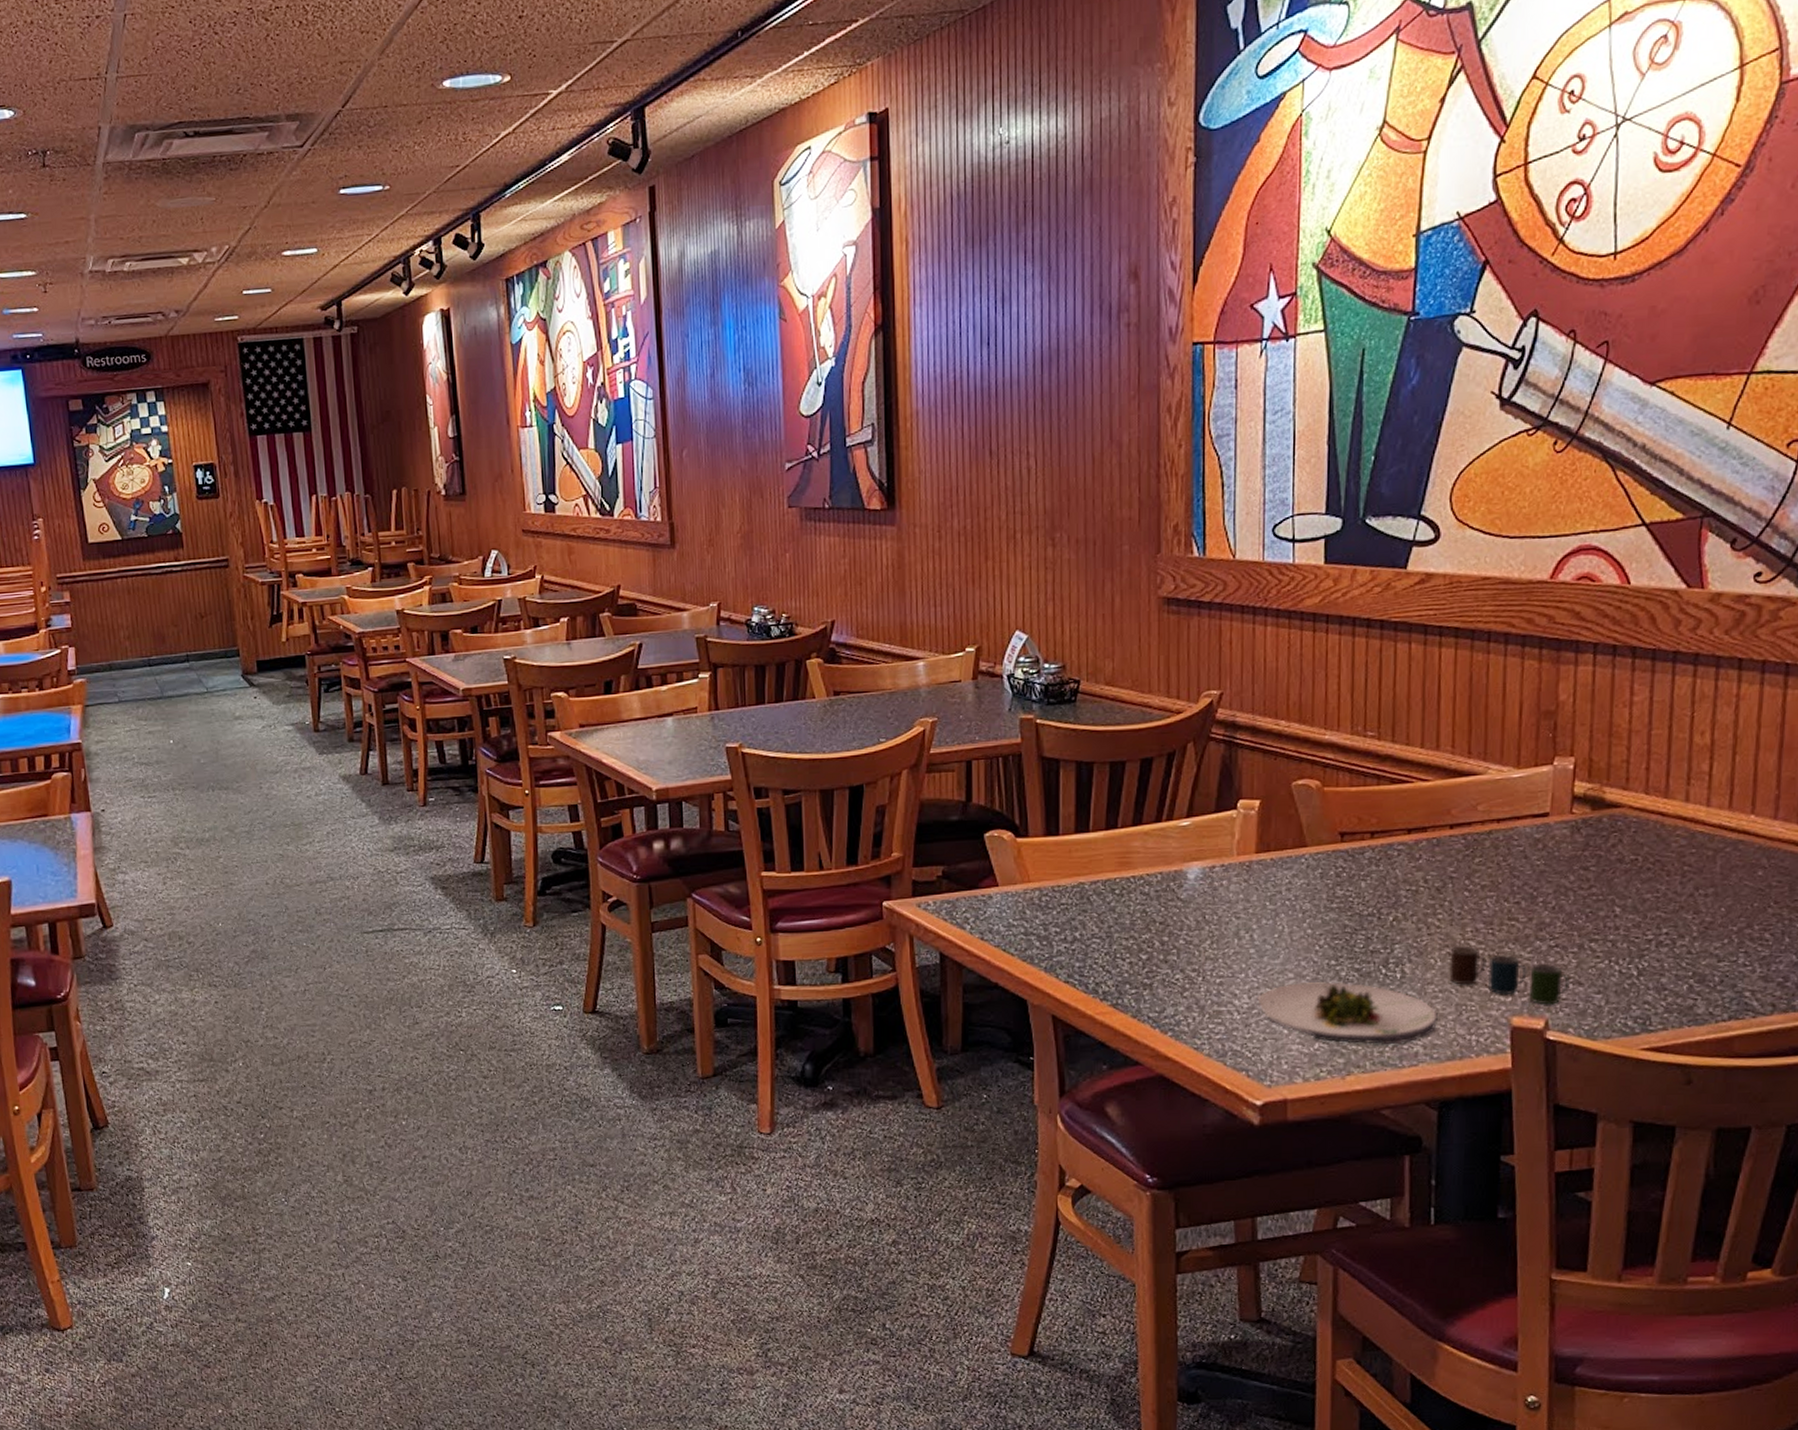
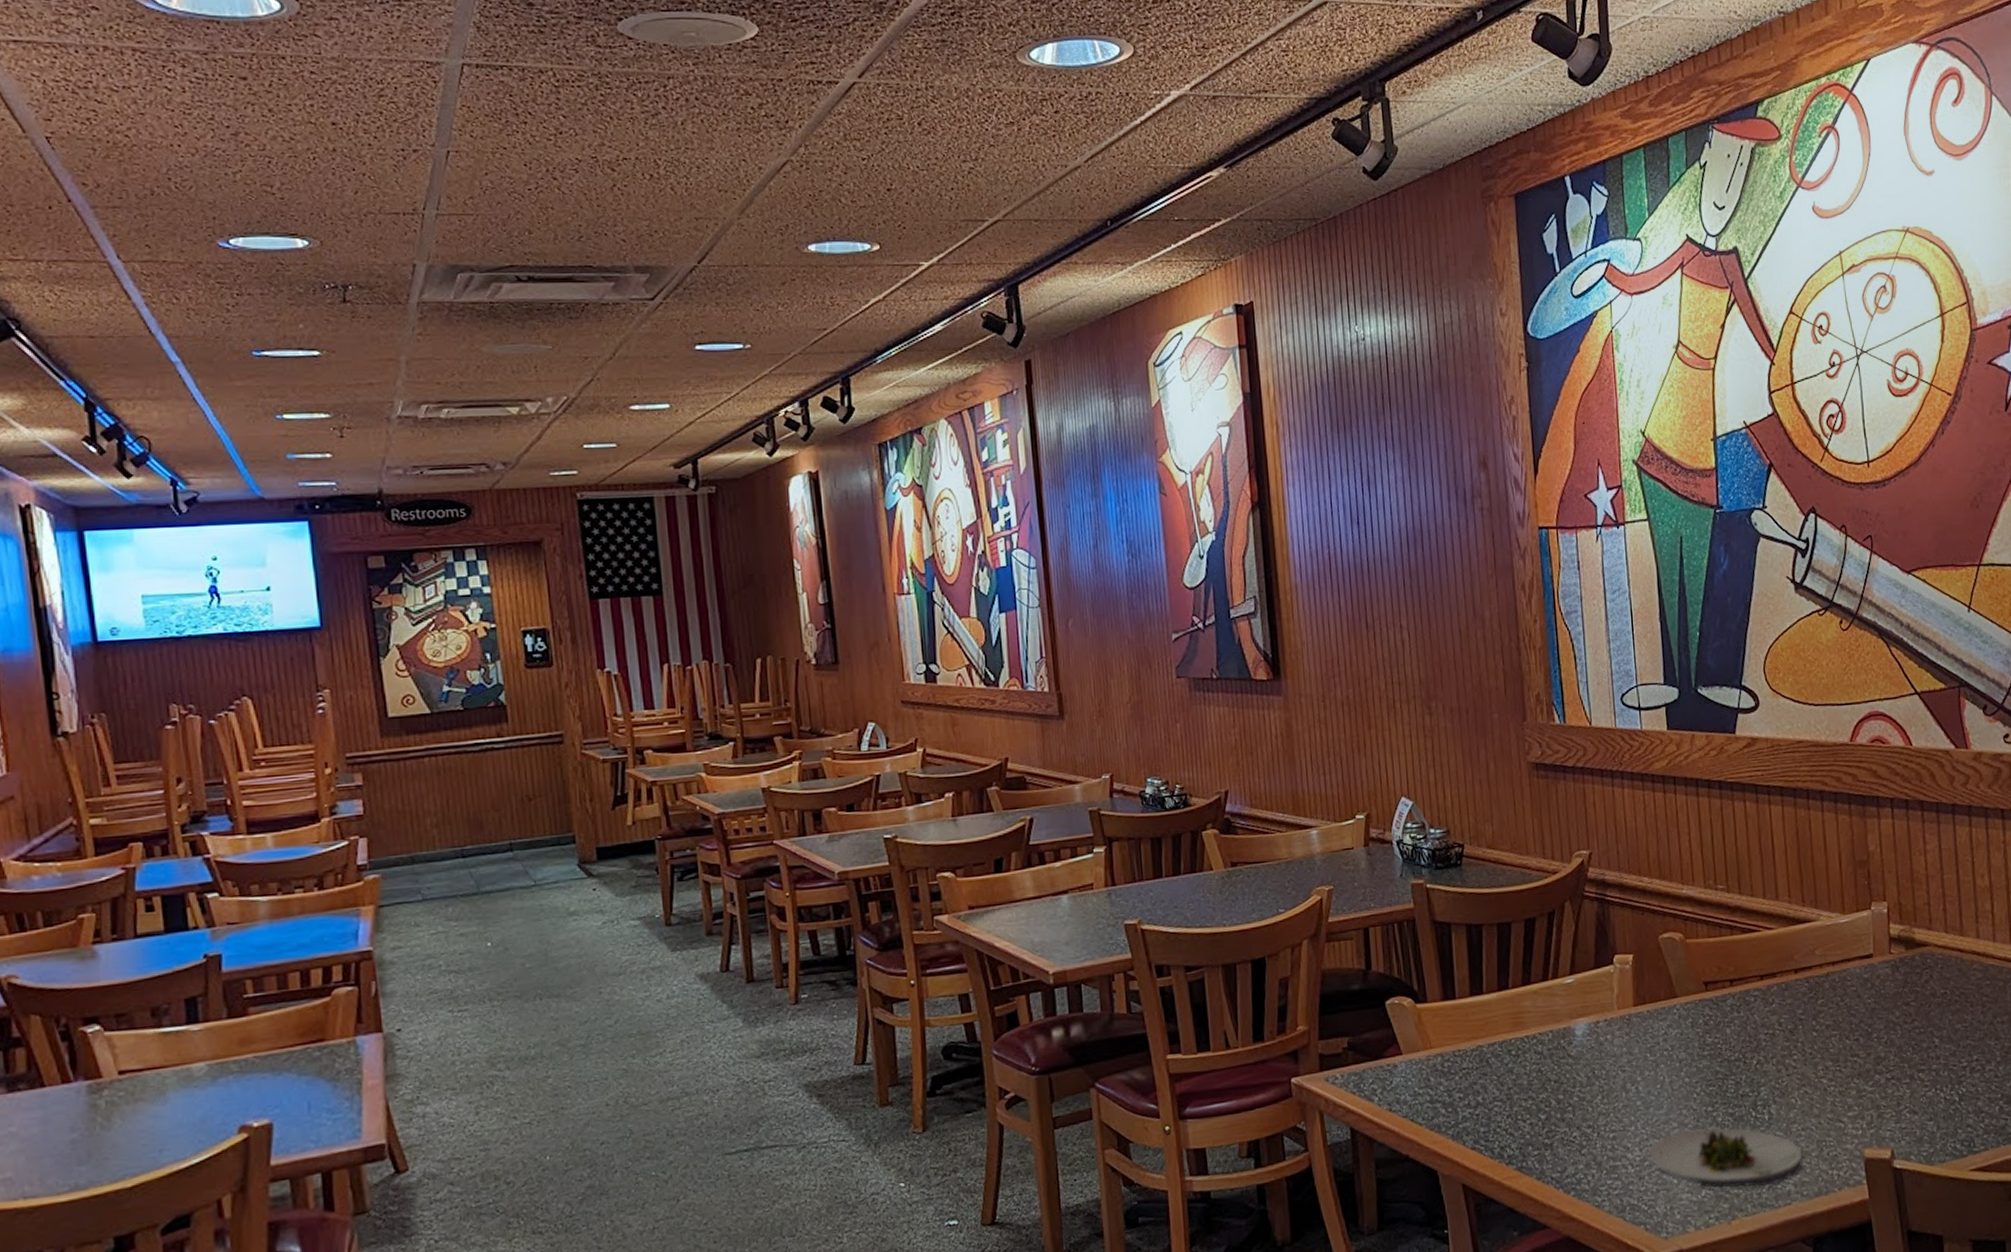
cup: present [1449,945,1570,1005] -> none [1807,1083,1907,1135]

